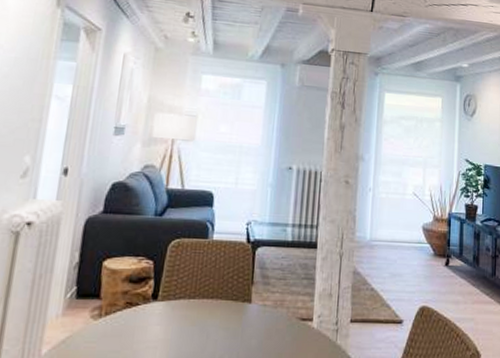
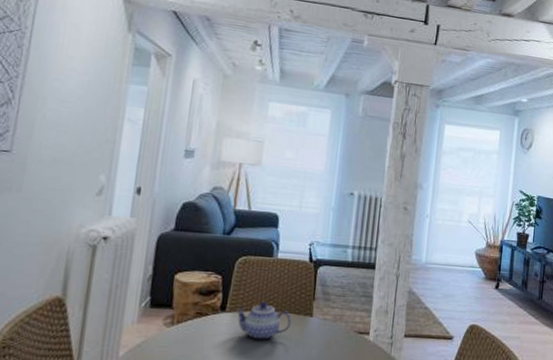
teapot: none [169,288,229,331] -> present [236,301,292,341]

